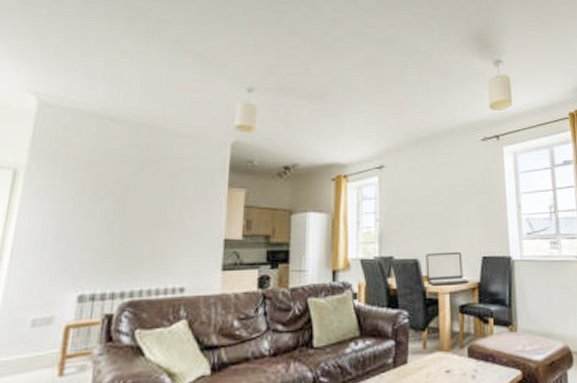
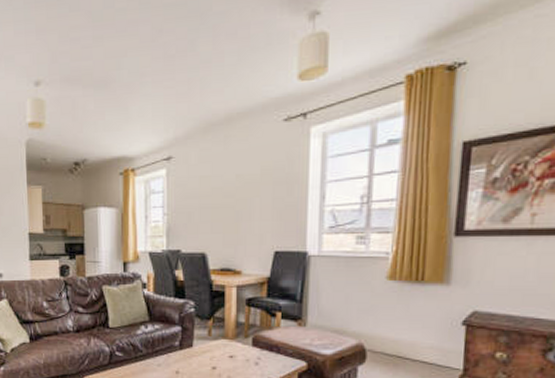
laptop: present [426,251,469,286] -> none [213,246,258,279]

